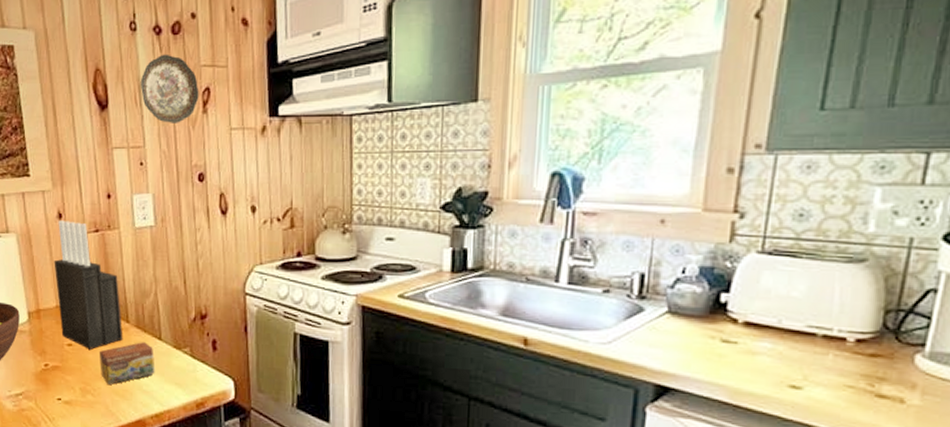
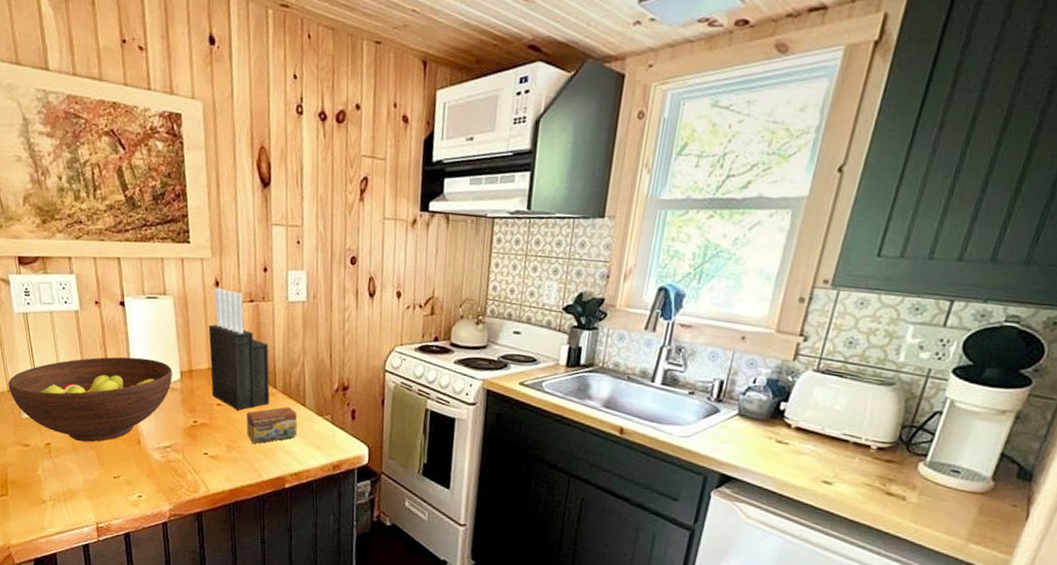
decorative plate: present [140,54,199,123] -> none [302,140,358,208]

